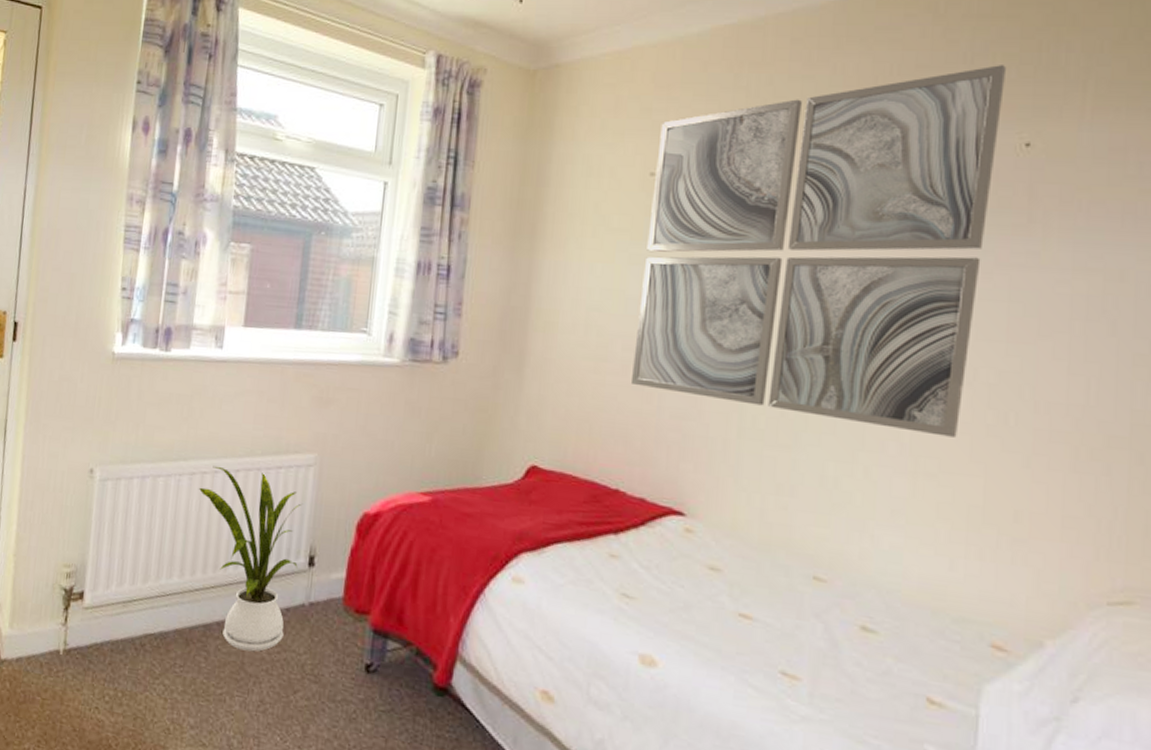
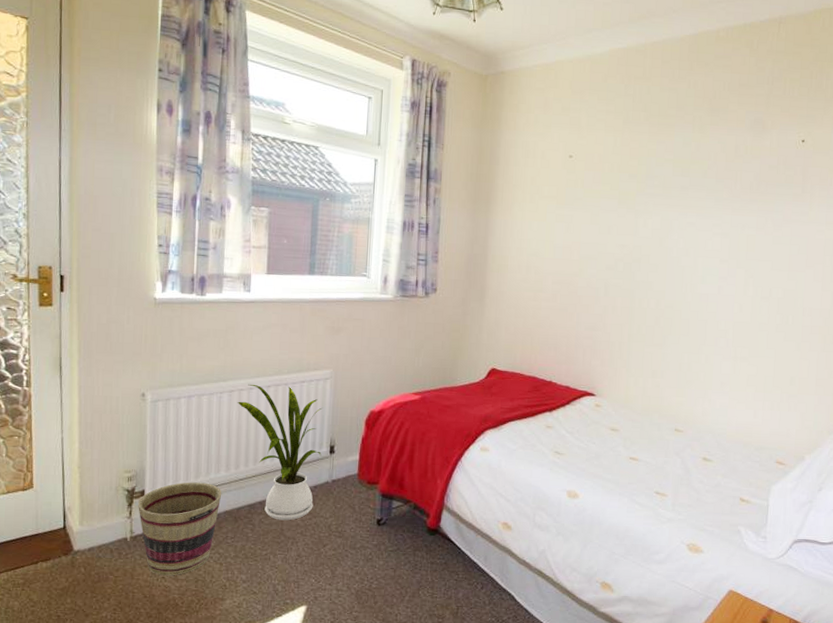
basket: none [75,586,173,707] -> present [138,482,222,576]
wall art: present [632,65,1007,438] -> none [559,86,793,334]

